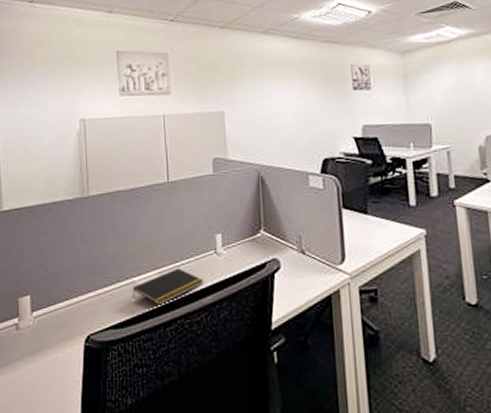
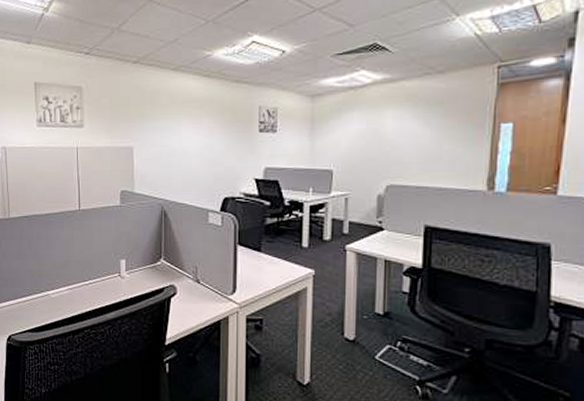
notepad: present [132,268,203,305] -> none [46,286,108,316]

